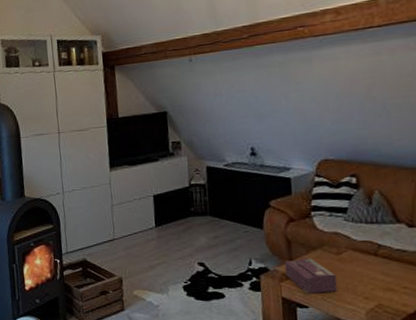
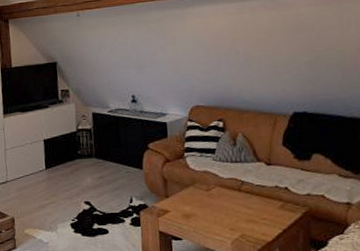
tissue box: present [284,258,338,294] -> none [161,194,207,227]

